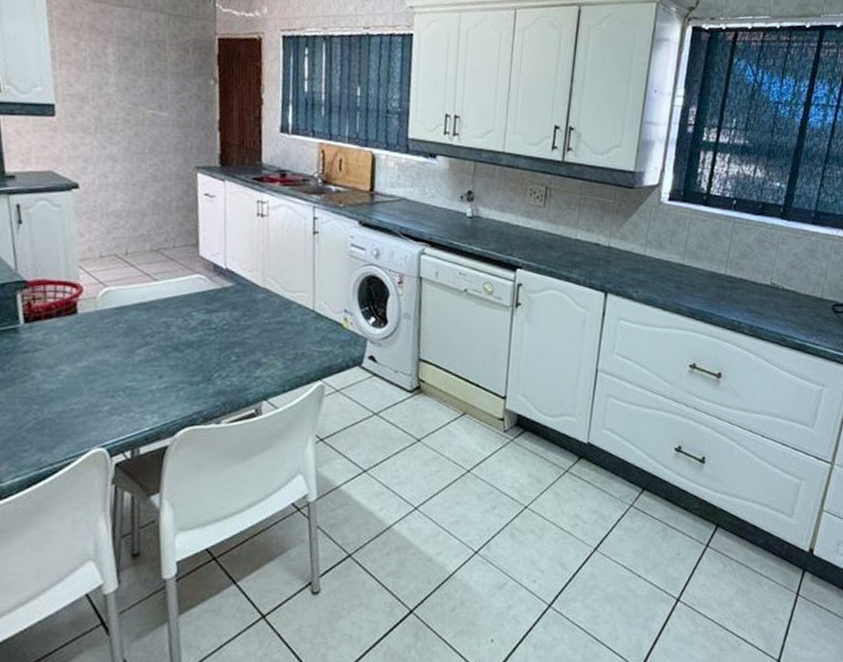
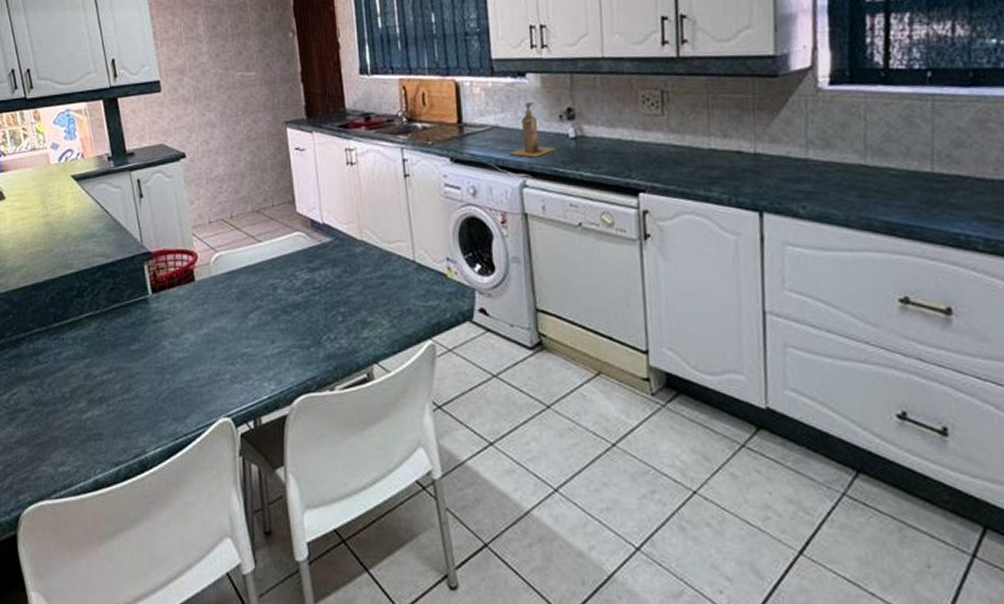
soap dispenser: none [413,180,454,230] -> present [509,101,556,158]

